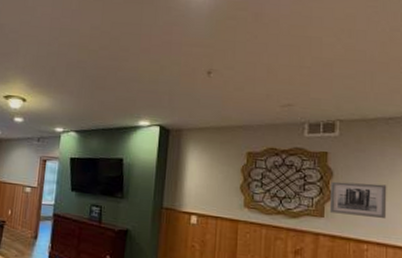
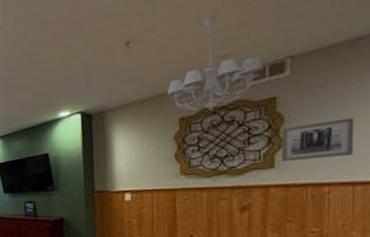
chandelier: none [238,68,319,153] -> present [167,13,264,112]

